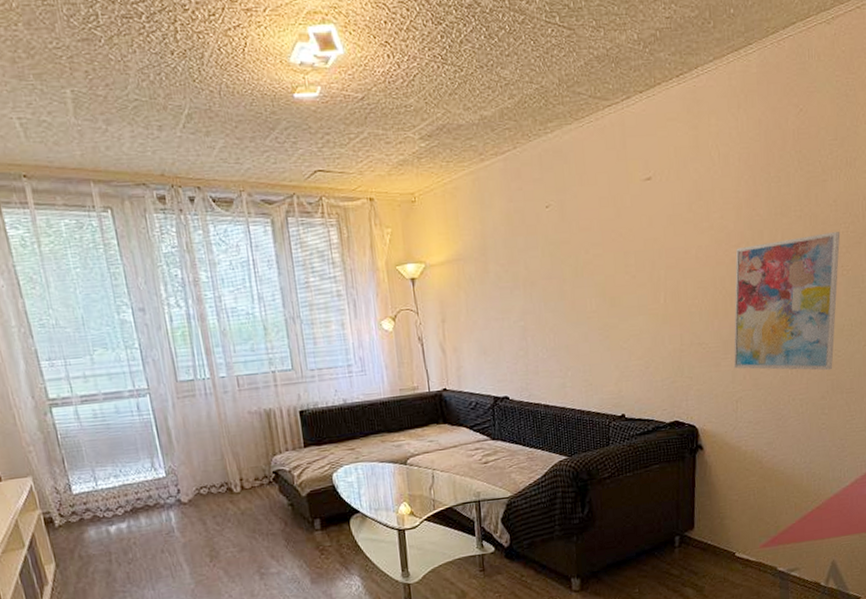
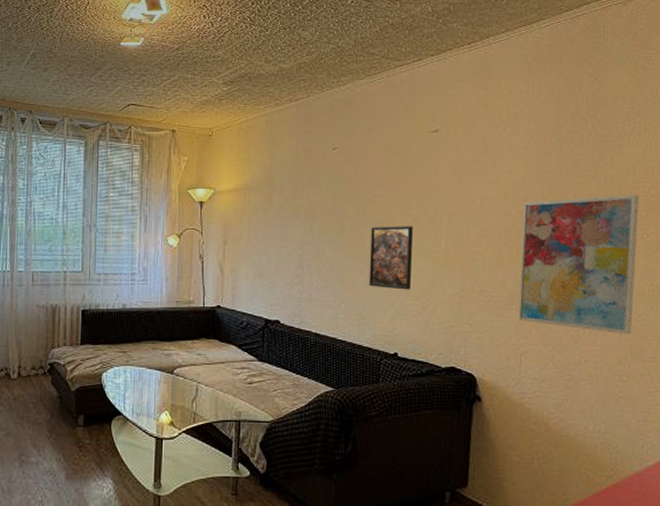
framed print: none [590,284,634,351] -> present [369,226,414,290]

